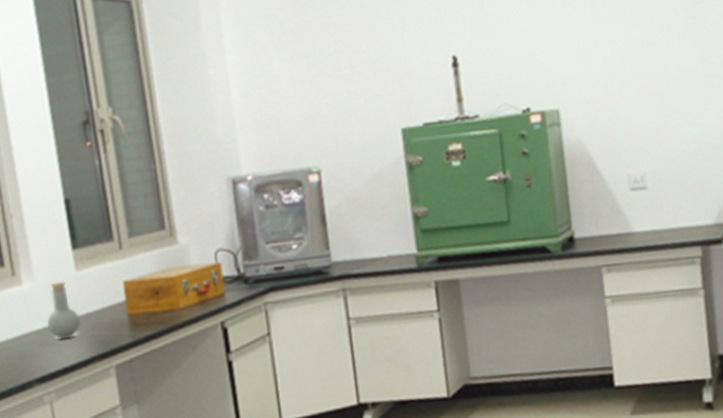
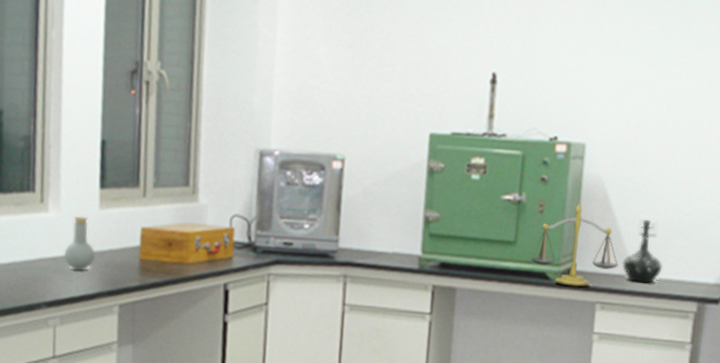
scale: none [526,167,616,257] -> present [530,201,619,288]
bottle: none [619,173,661,239] -> present [622,219,664,284]

